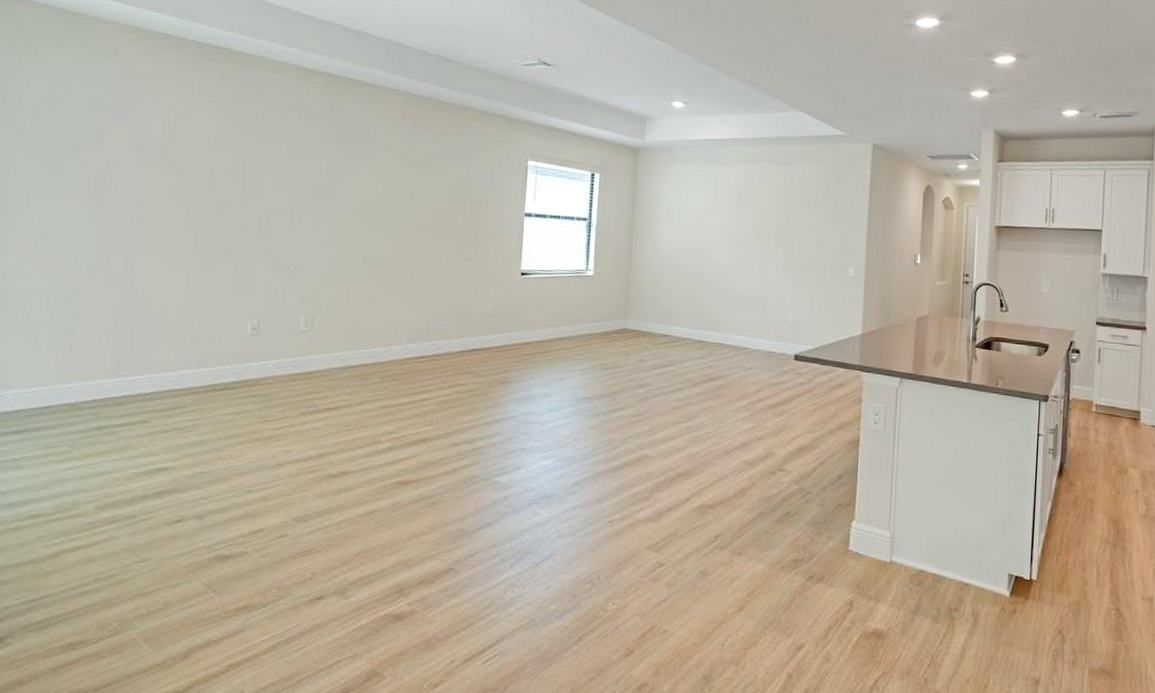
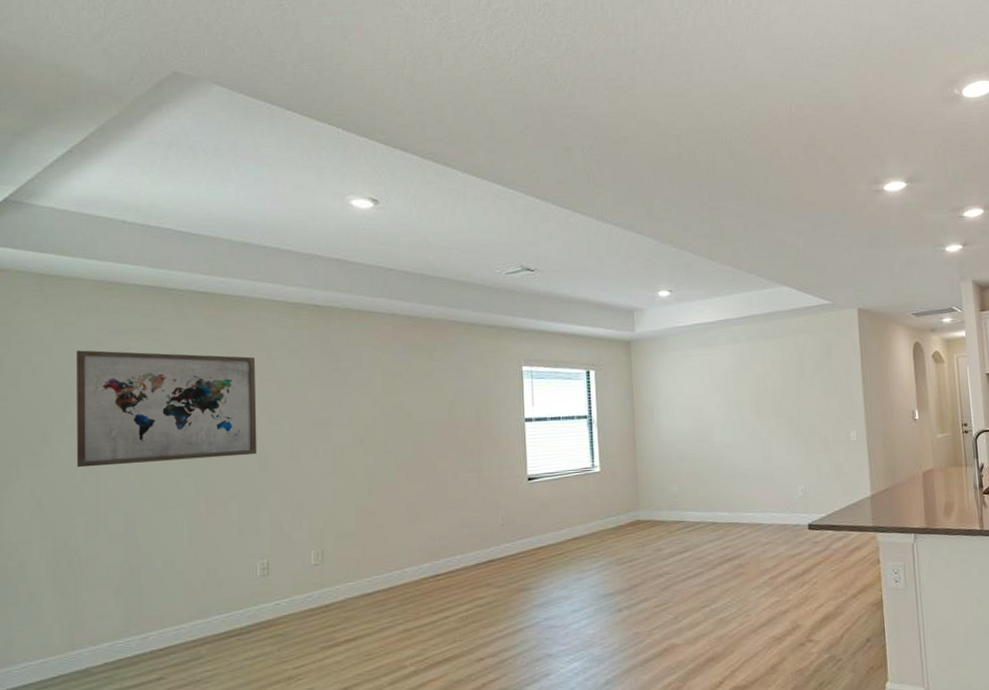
wall art: none [83,91,266,216] -> present [76,350,257,468]

